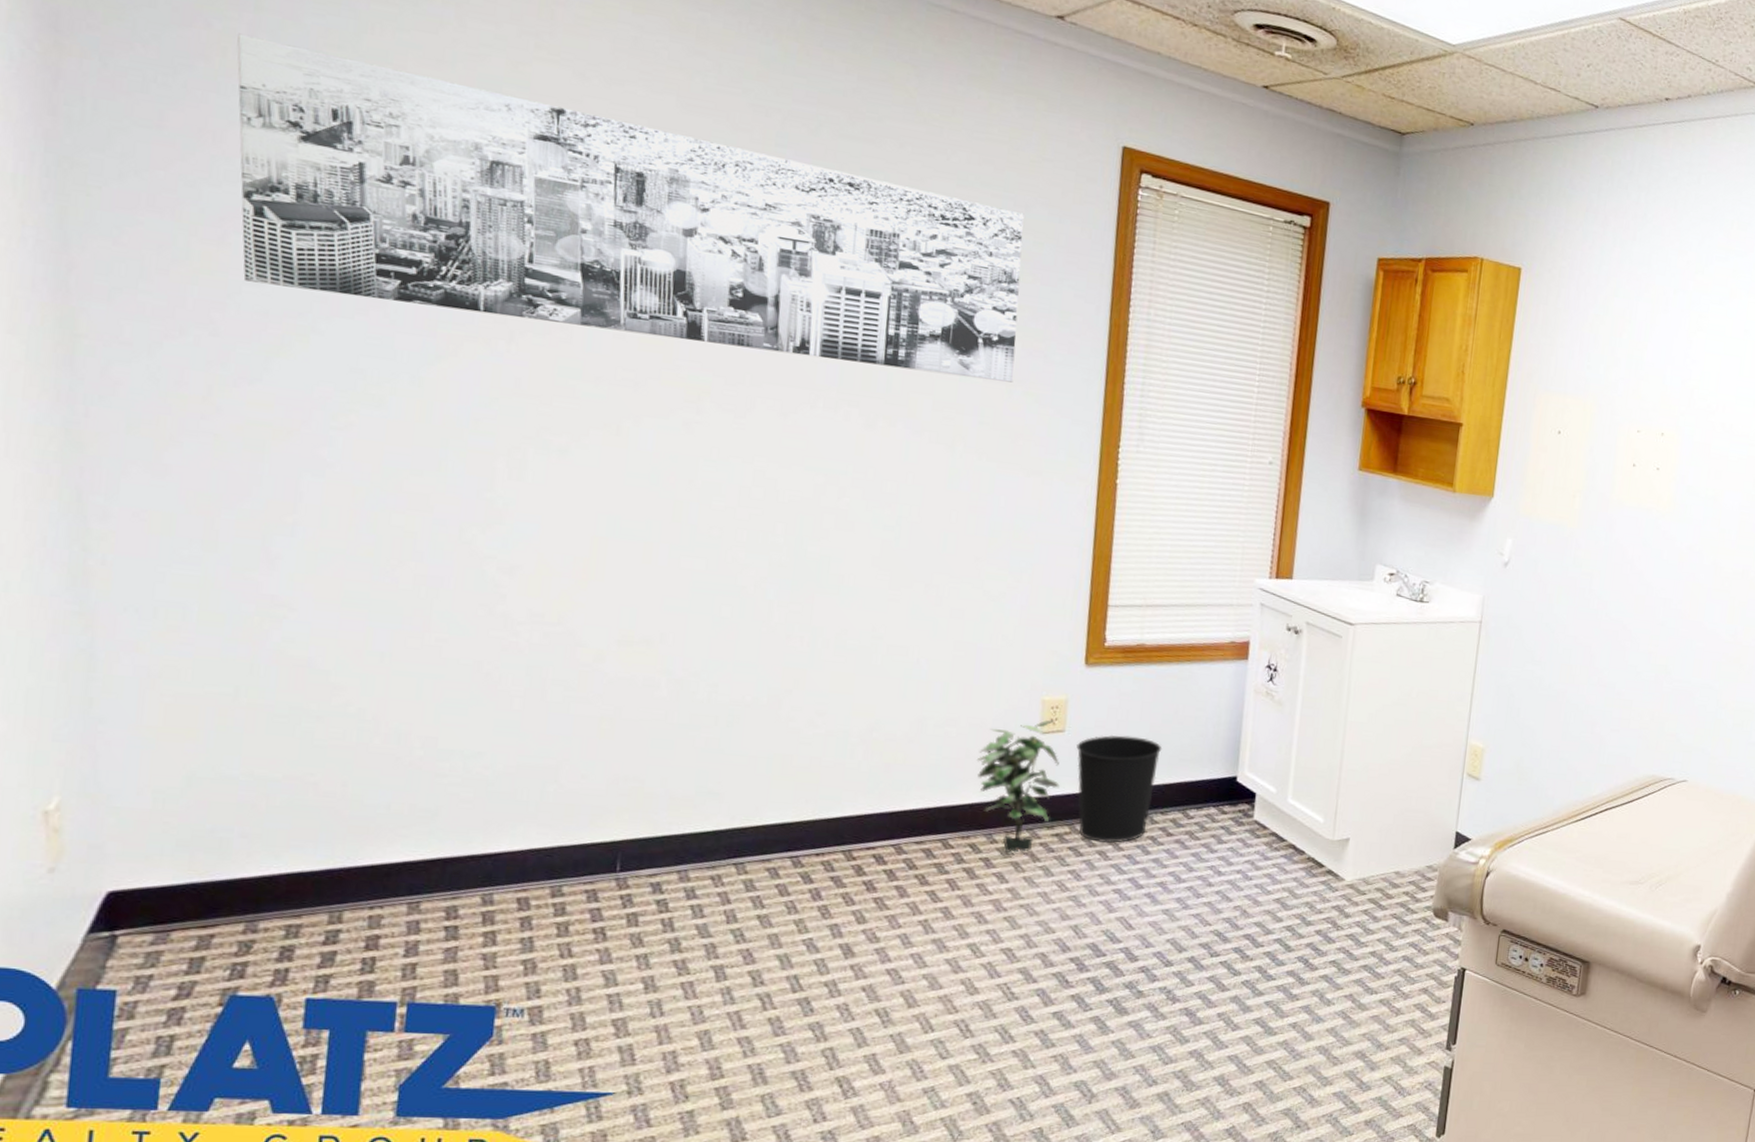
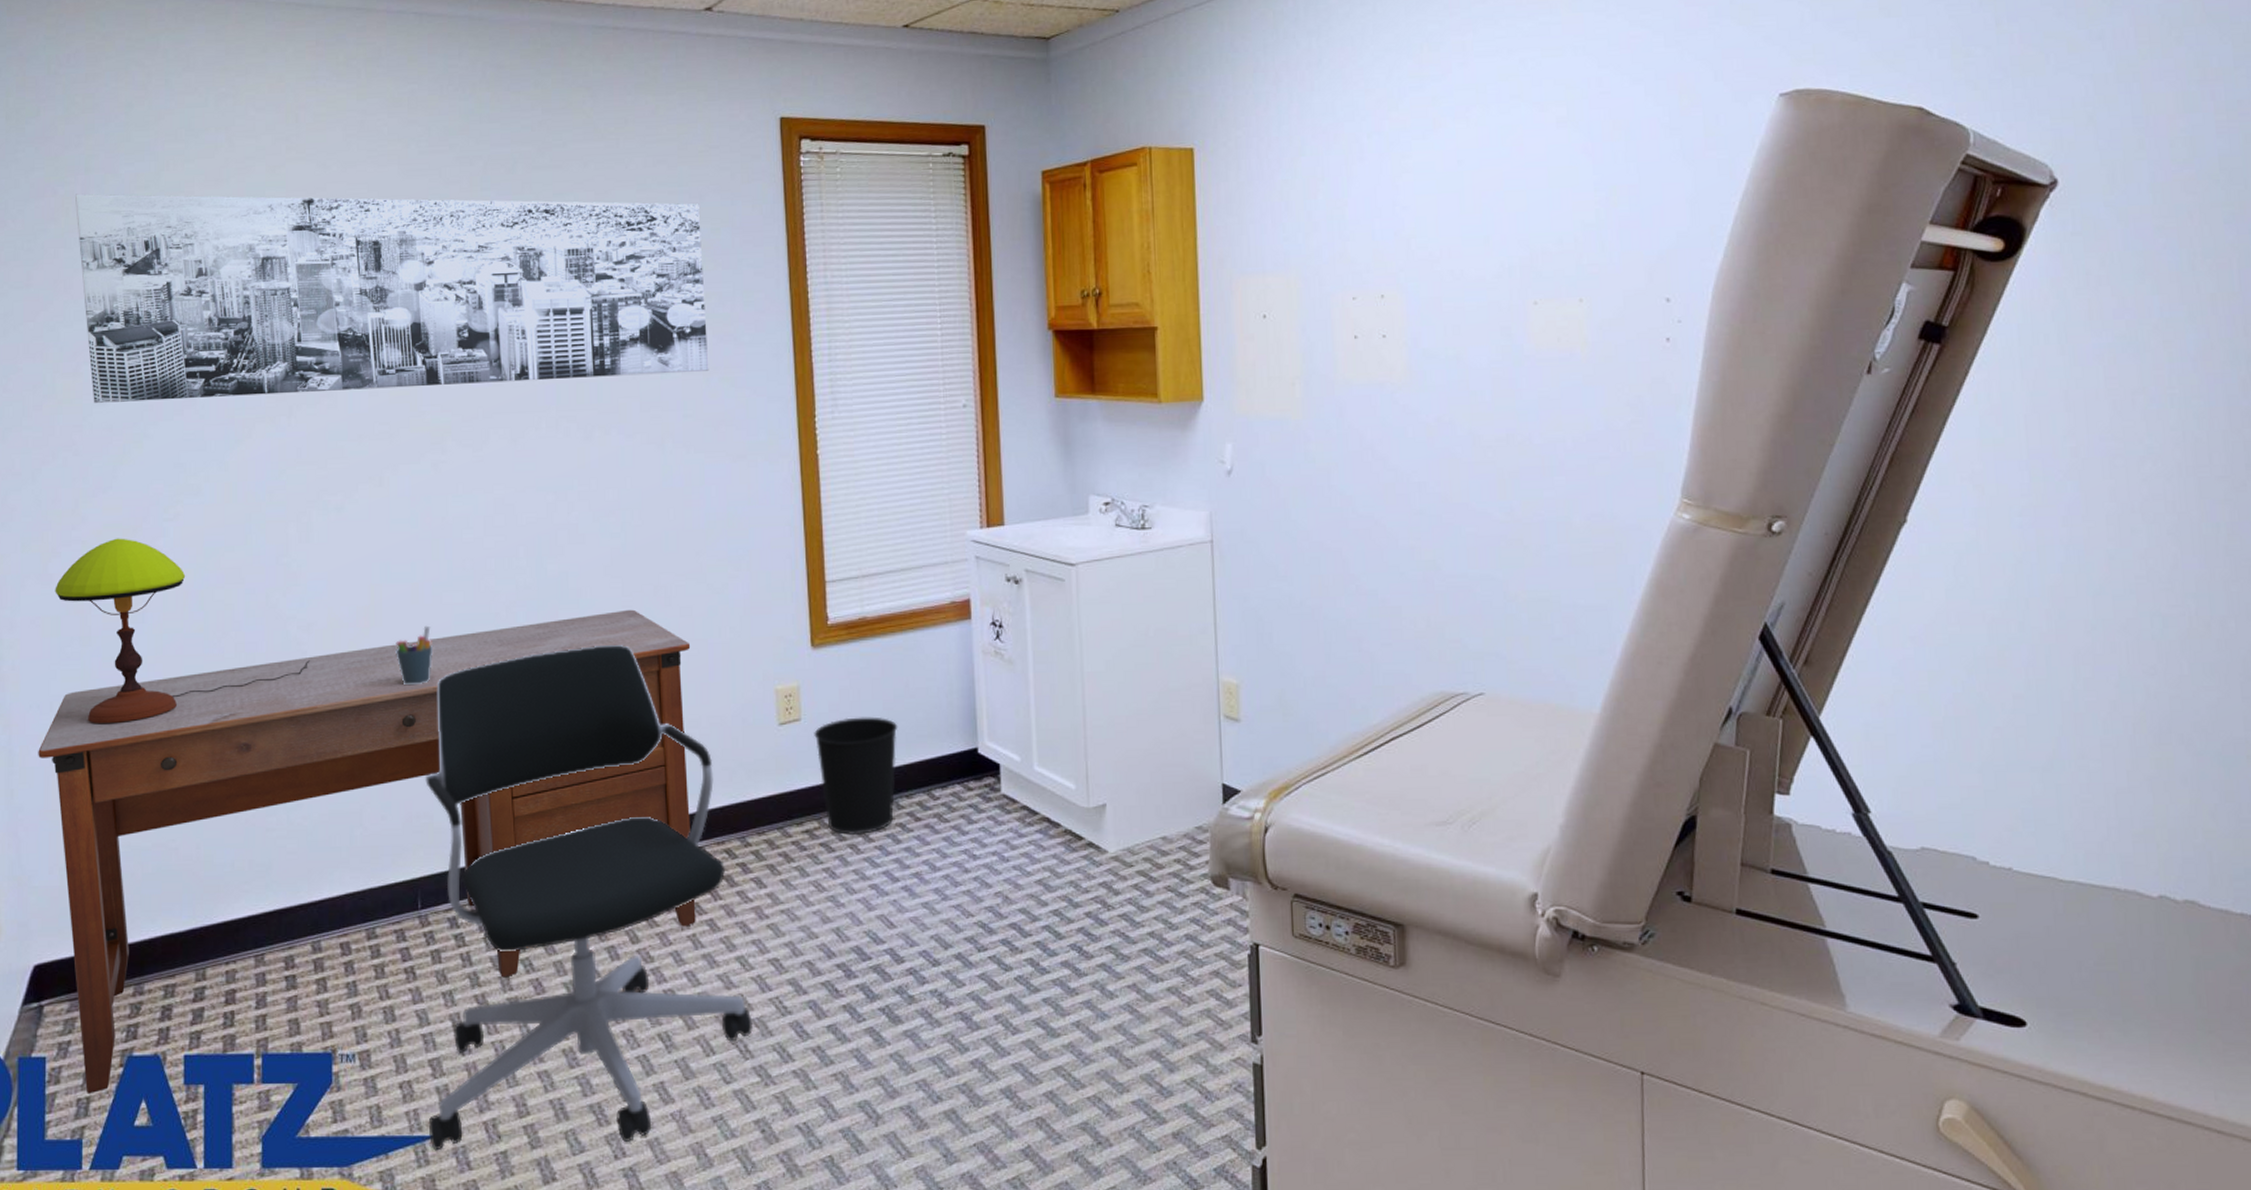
desk: none [131,599,958,1033] -> present [38,609,696,1094]
table lamp: none [170,437,509,642] -> present [55,538,310,724]
office chair: none [604,633,977,1107] -> present [424,644,753,1151]
pen holder: none [617,588,664,648] -> present [396,625,434,686]
potted plant: present [976,719,1060,853] -> none [721,709,803,855]

